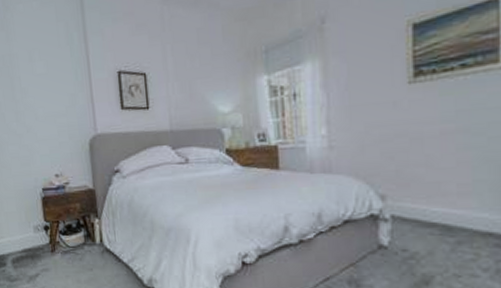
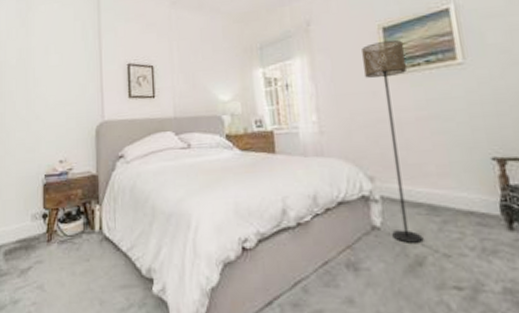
floor lamp: none [385,39,437,262] -> present [362,39,424,243]

